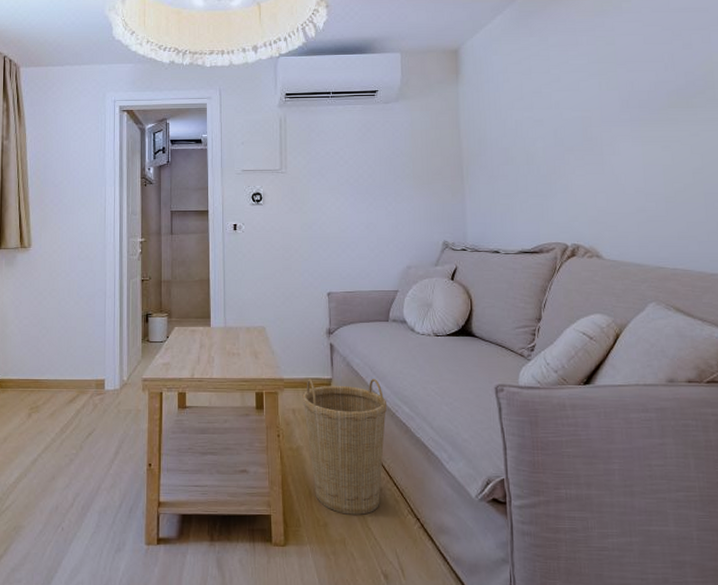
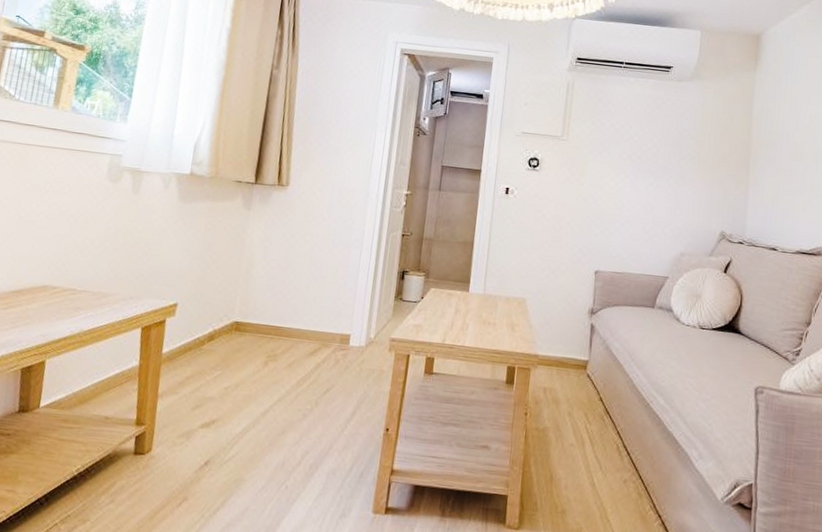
basket: present [302,378,386,515] -> none [555,358,642,506]

